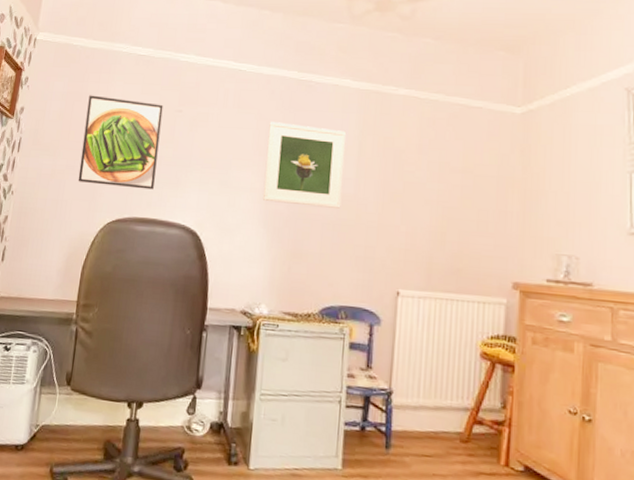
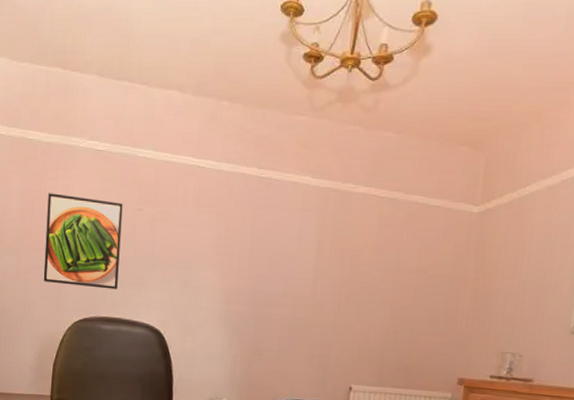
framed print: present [262,122,346,209] -> none [223,221,305,308]

